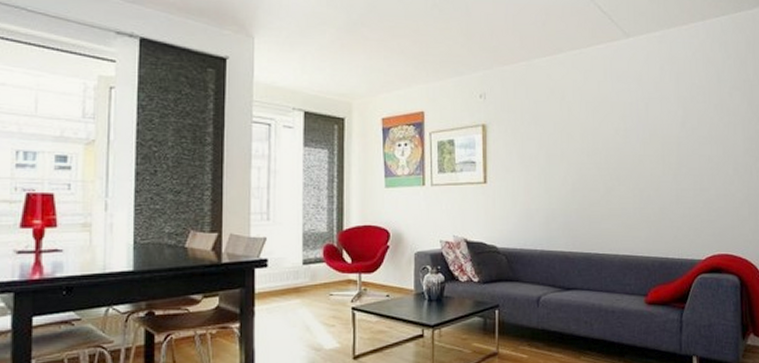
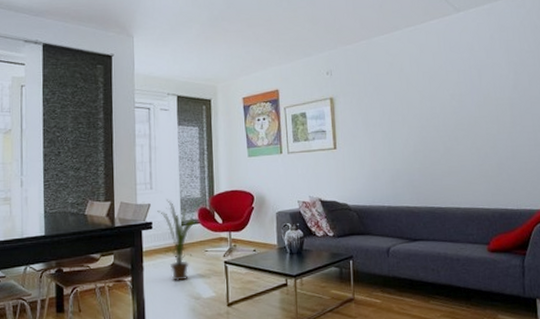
house plant: none [274,232,327,329] -> present [157,199,200,281]

